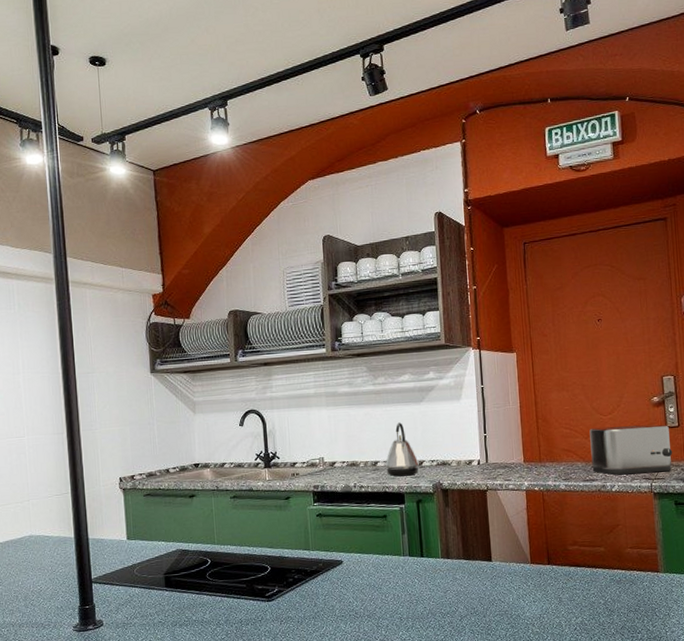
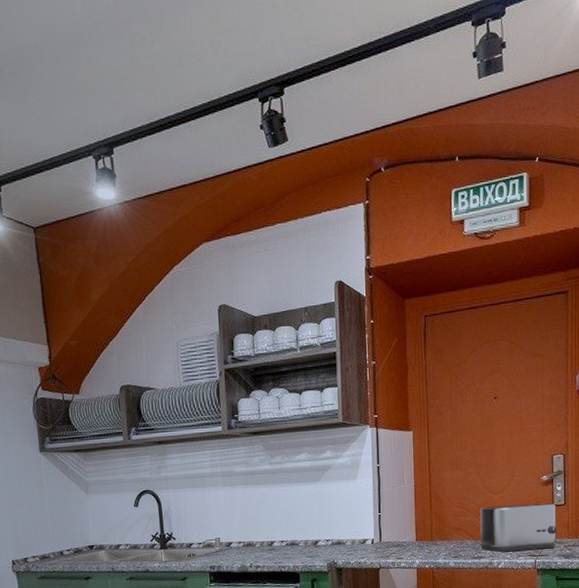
kettle: present [385,422,419,477] -> none [281,502,314,556]

